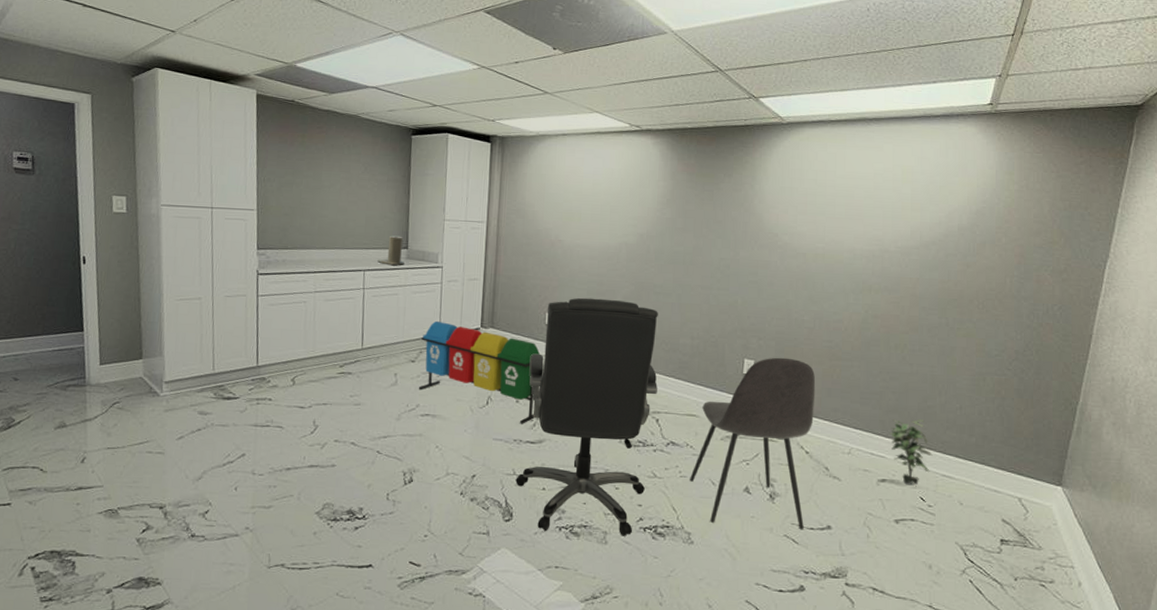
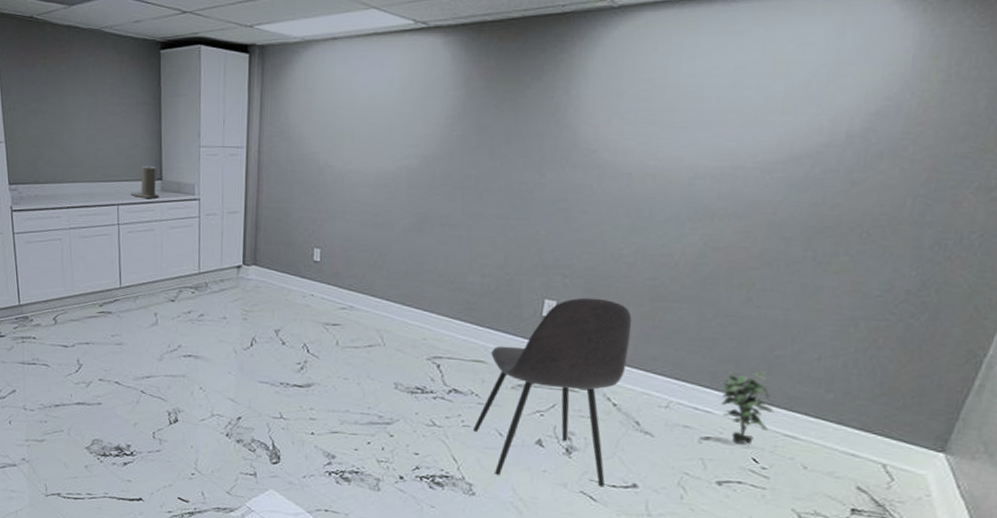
recycling bin: present [418,320,541,424] -> none [179,258,308,367]
chair: present [515,297,658,536] -> none [283,230,443,484]

